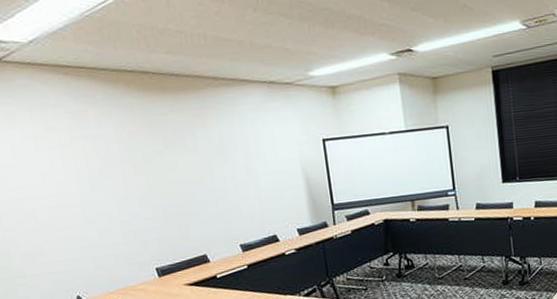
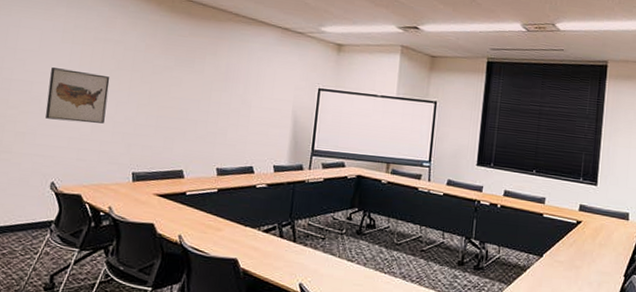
wall art: none [36,175,110,234] -> present [45,67,110,124]

